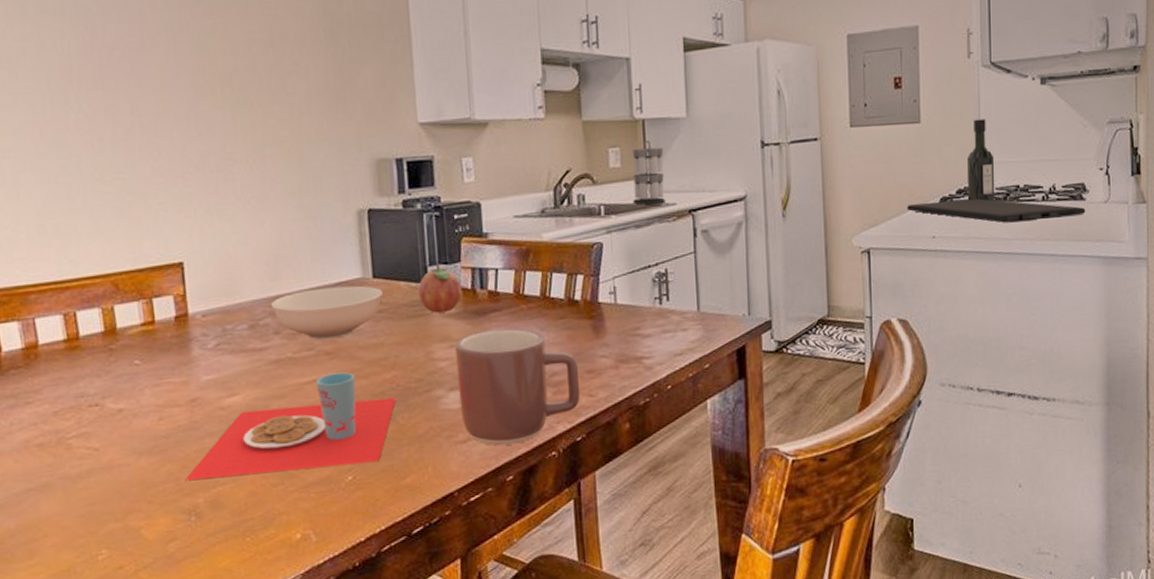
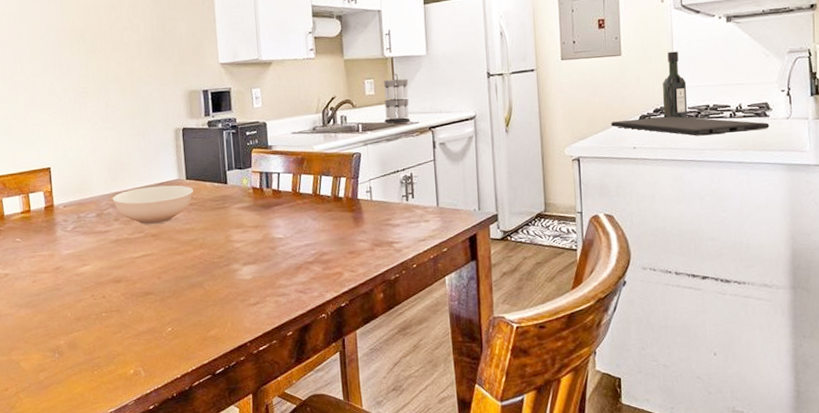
place setting: present [185,372,396,480] -> none [51,250,203,327]
fruit: present [418,263,462,313] -> none [220,169,253,206]
mug: present [455,328,581,446] -> none [247,218,344,308]

